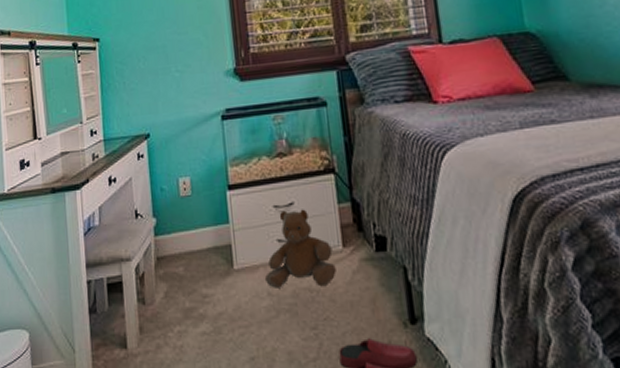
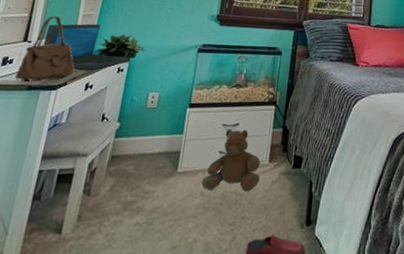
handbag: none [37,104,93,183] -> present [15,16,75,80]
laptop: none [53,106,149,163] -> present [43,23,131,70]
succulent plant: none [106,111,162,143] -> present [93,34,146,59]

